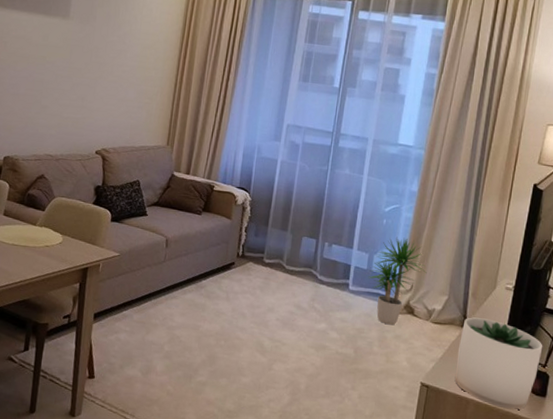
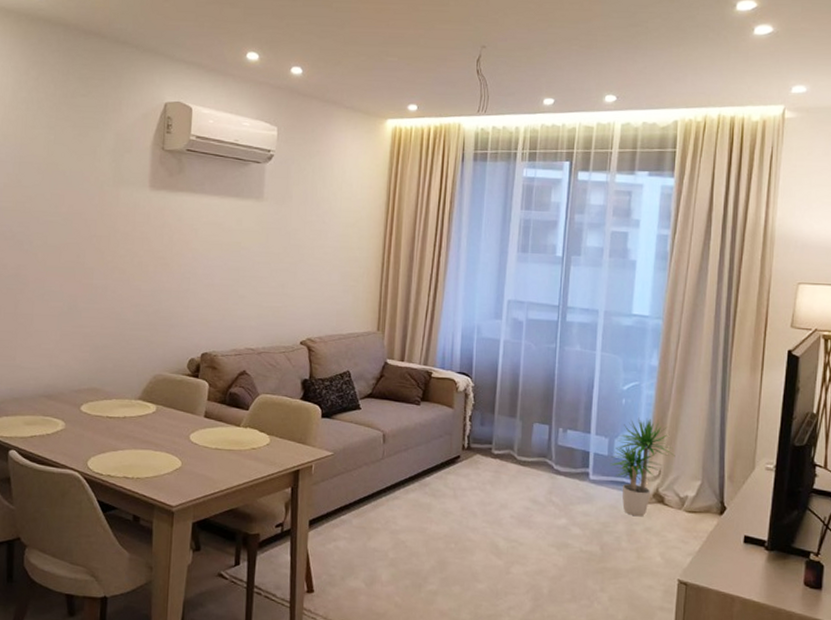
planter: present [454,317,543,410] -> none [716,503,814,606]

